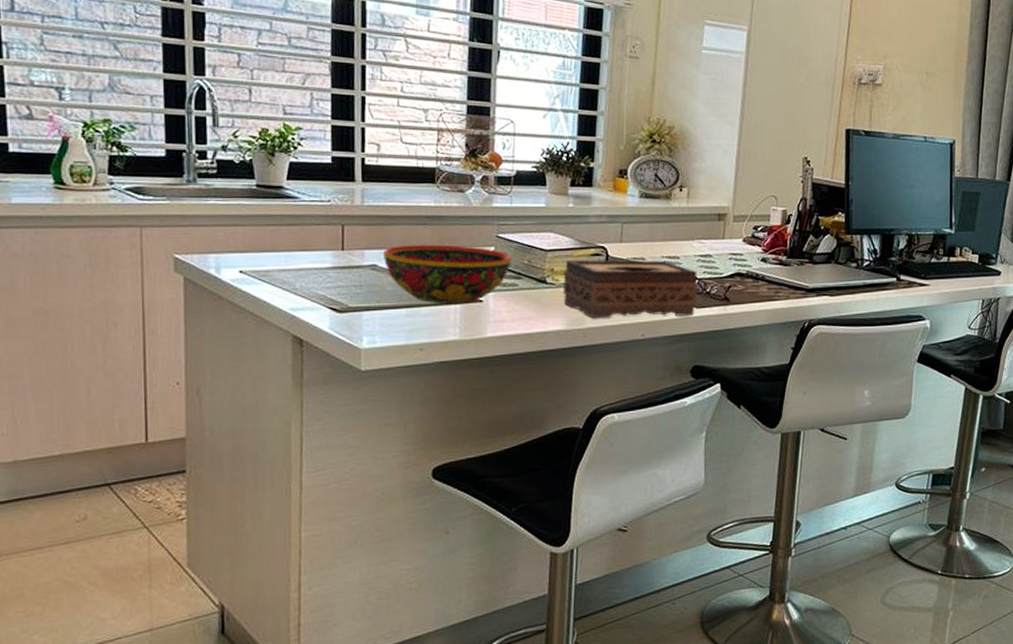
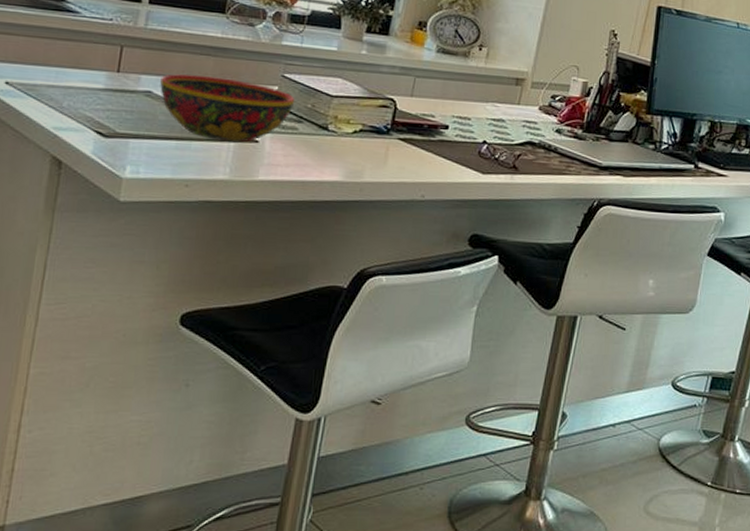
tissue box: present [562,259,698,319] -> none [344,108,487,182]

